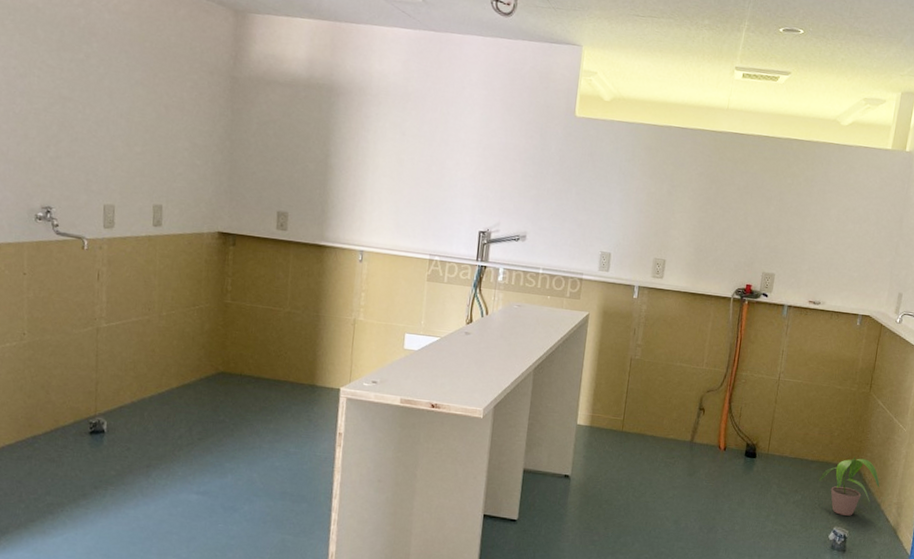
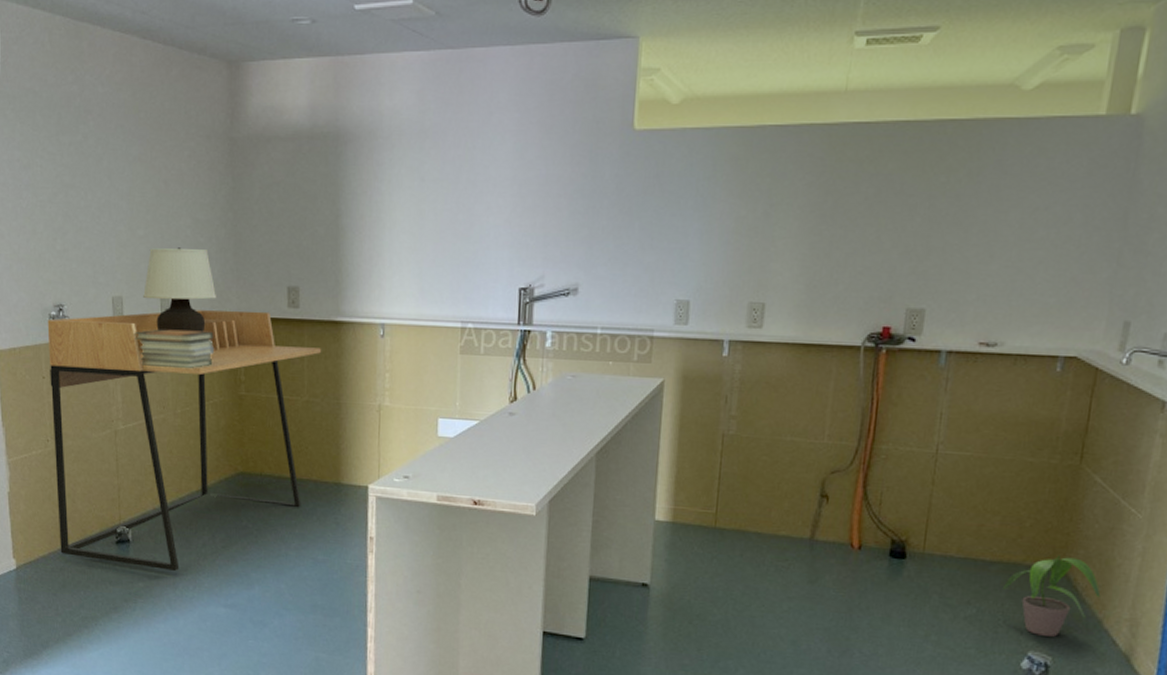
desk: none [29,219,306,461] -> present [47,310,322,572]
book stack: none [125,238,204,277] -> present [136,329,214,369]
table lamp: none [136,164,210,245] -> present [143,247,217,332]

